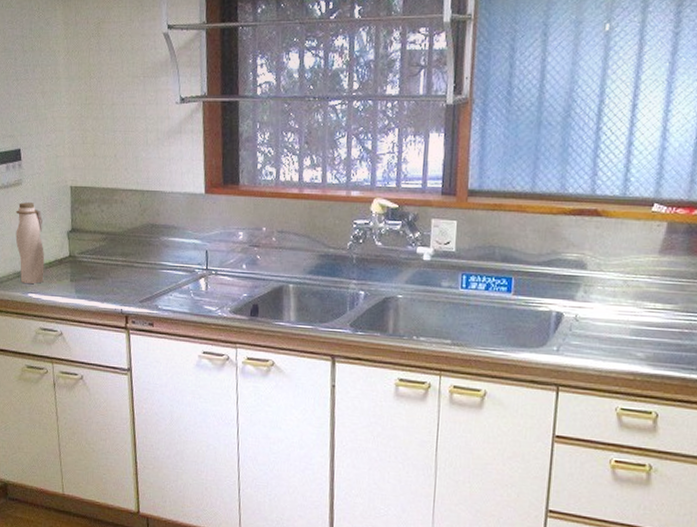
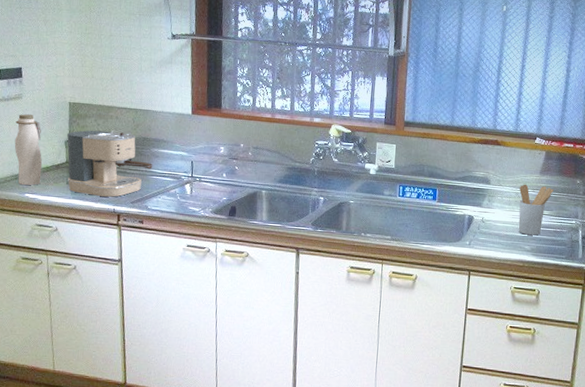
coffee maker: none [69,216,162,296] -> present [67,129,152,197]
utensil holder: none [627,268,679,338] -> present [518,184,554,236]

